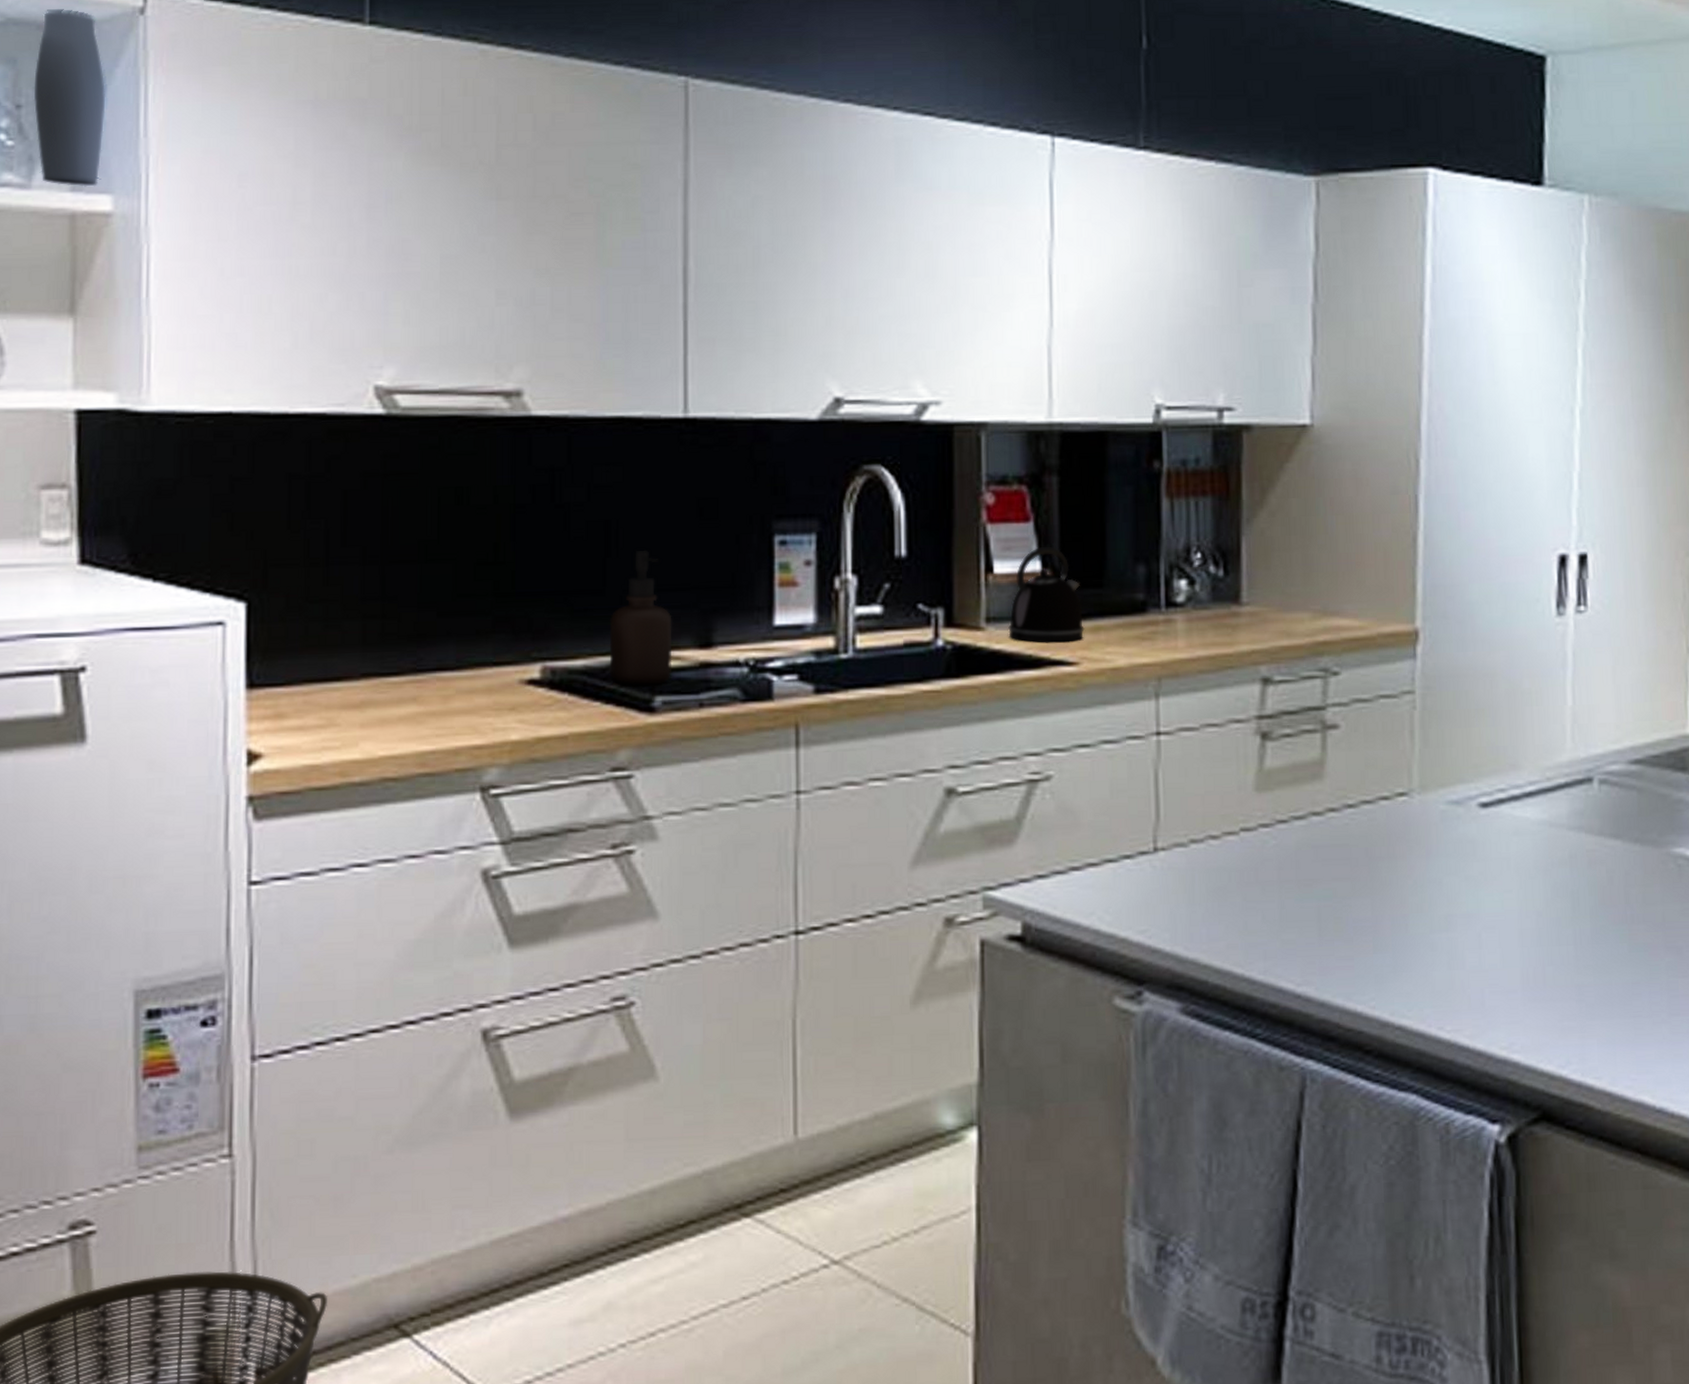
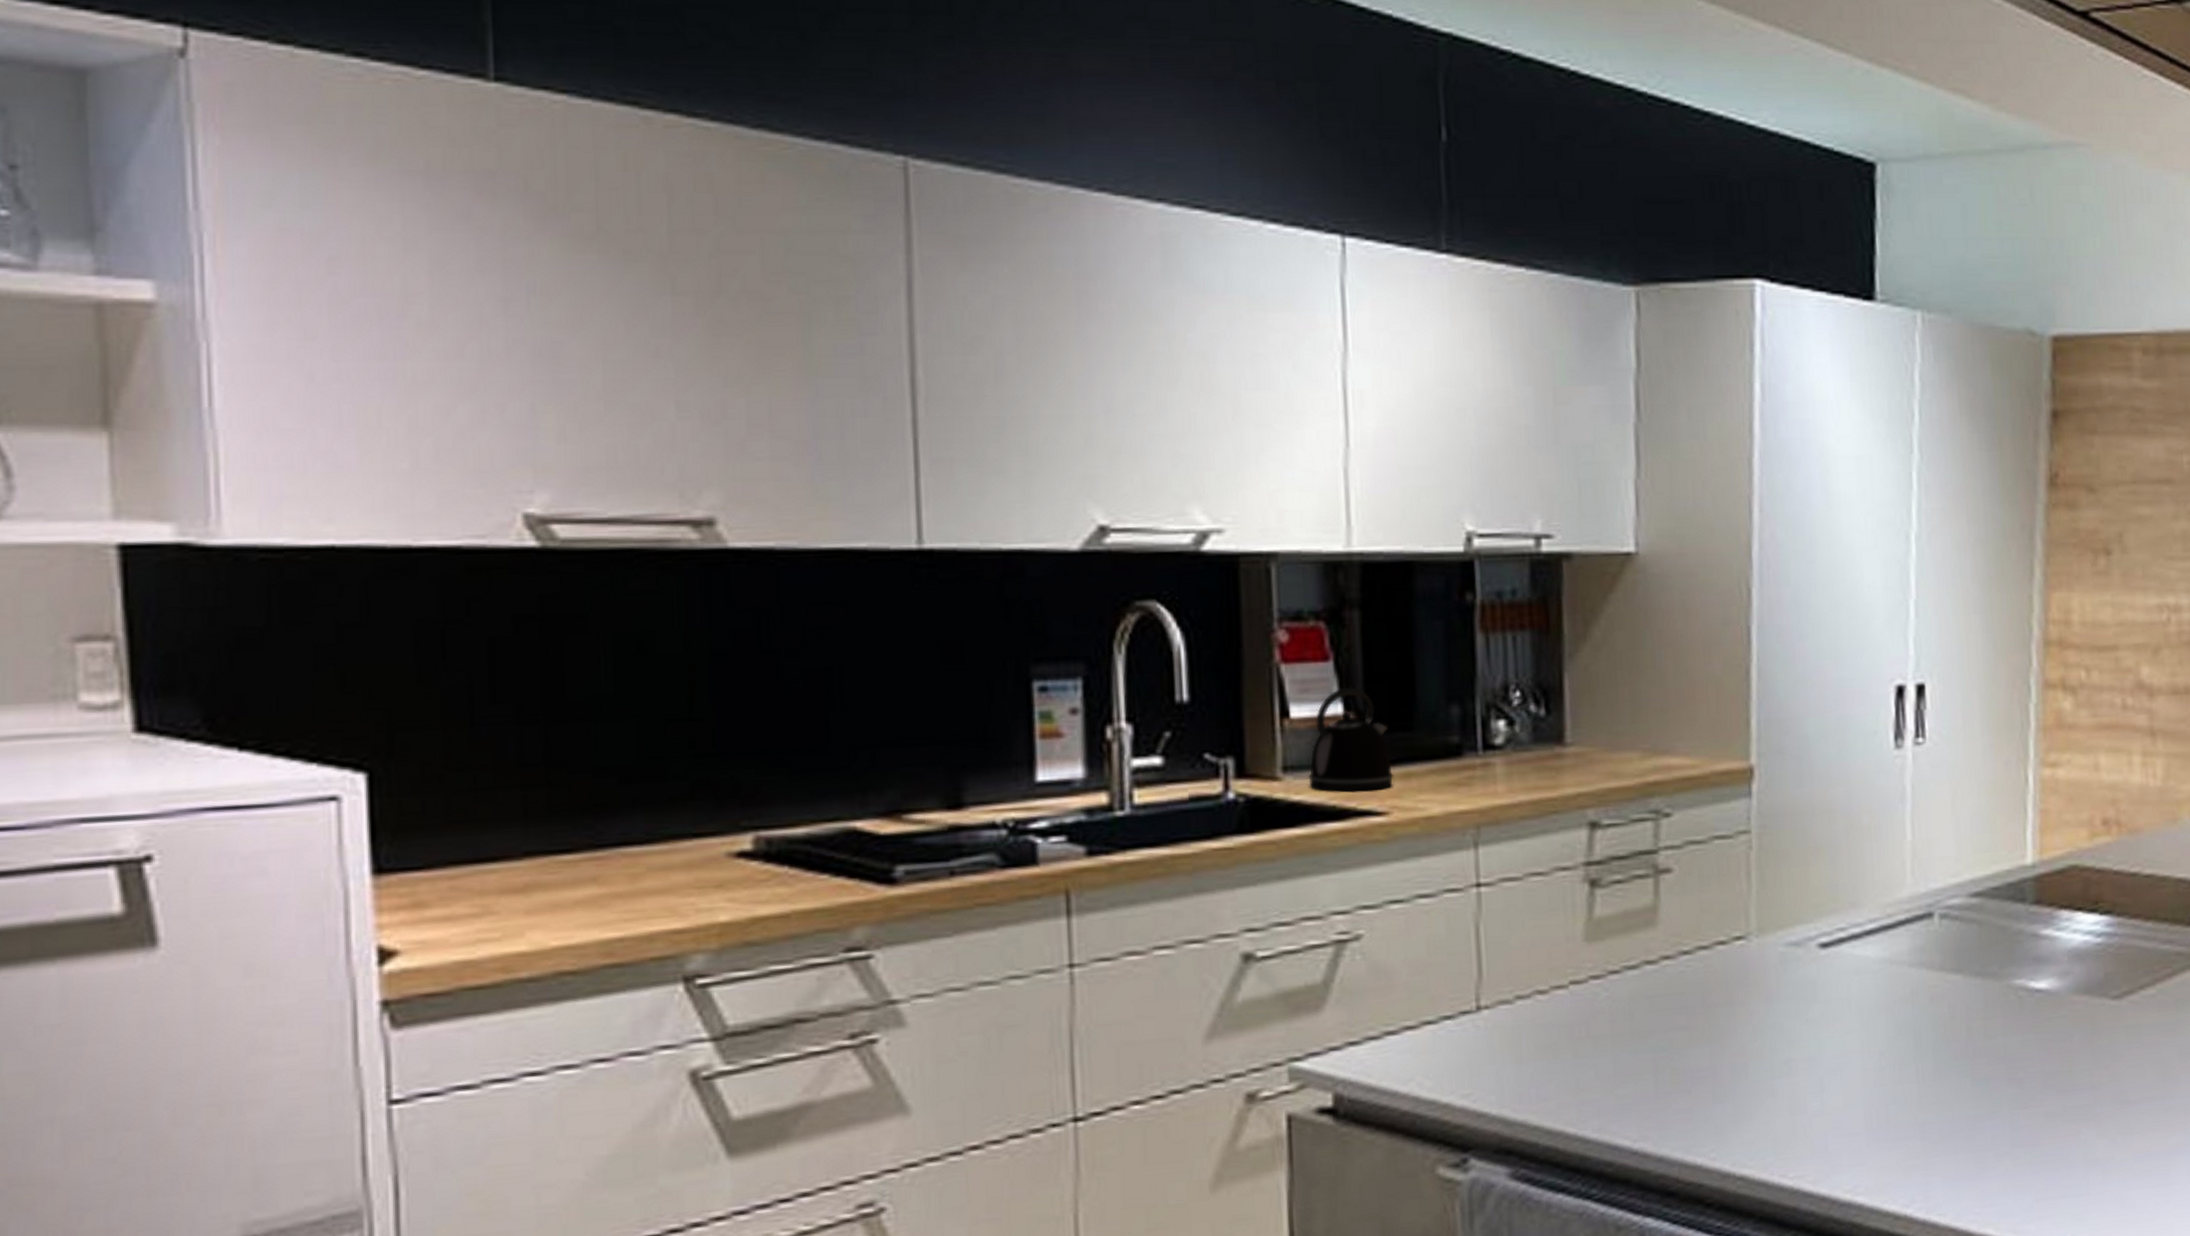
vase: present [33,11,106,187] -> none [33,49,138,270]
soap dispenser: present [609,551,672,688] -> none [836,701,915,857]

